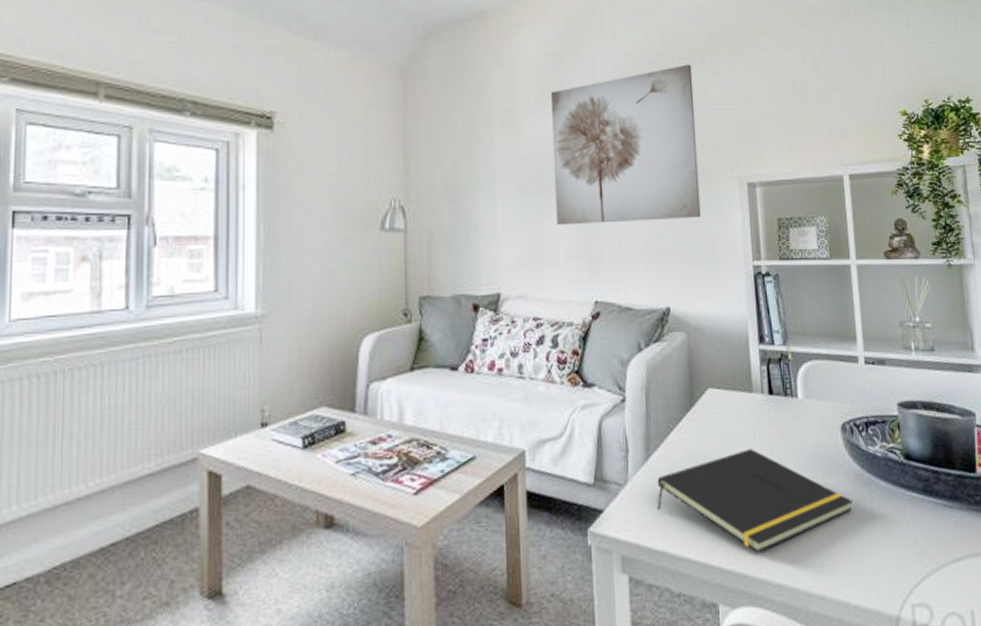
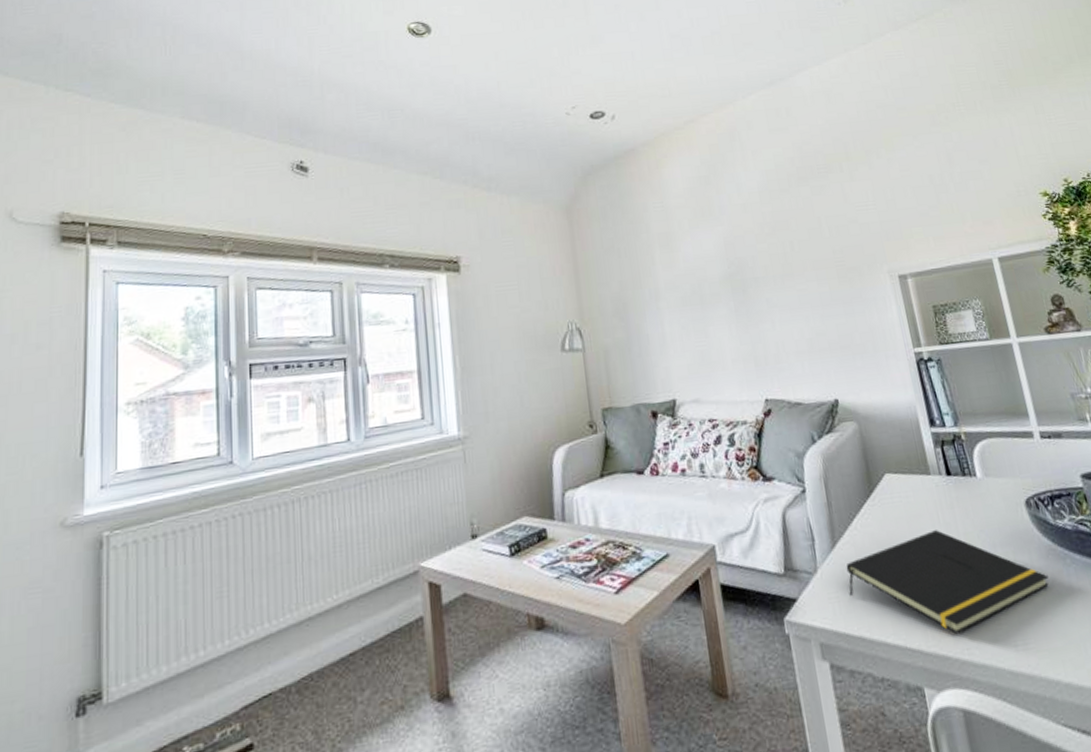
wall art: present [551,64,701,226] -> none [703,173,857,333]

